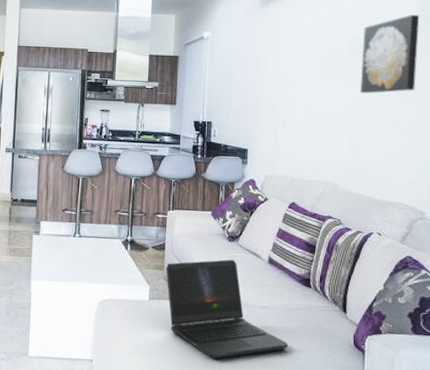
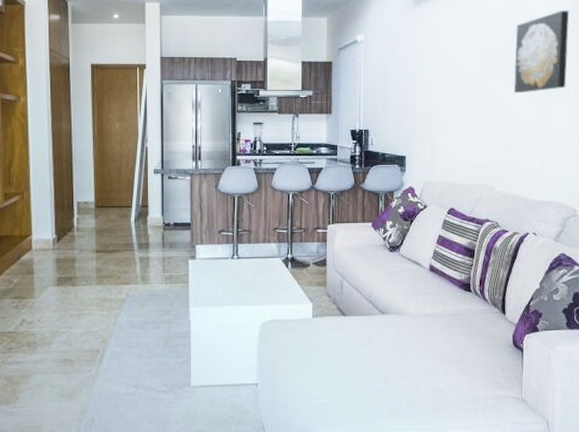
laptop computer: present [166,259,289,359] -> none [328,269,452,371]

